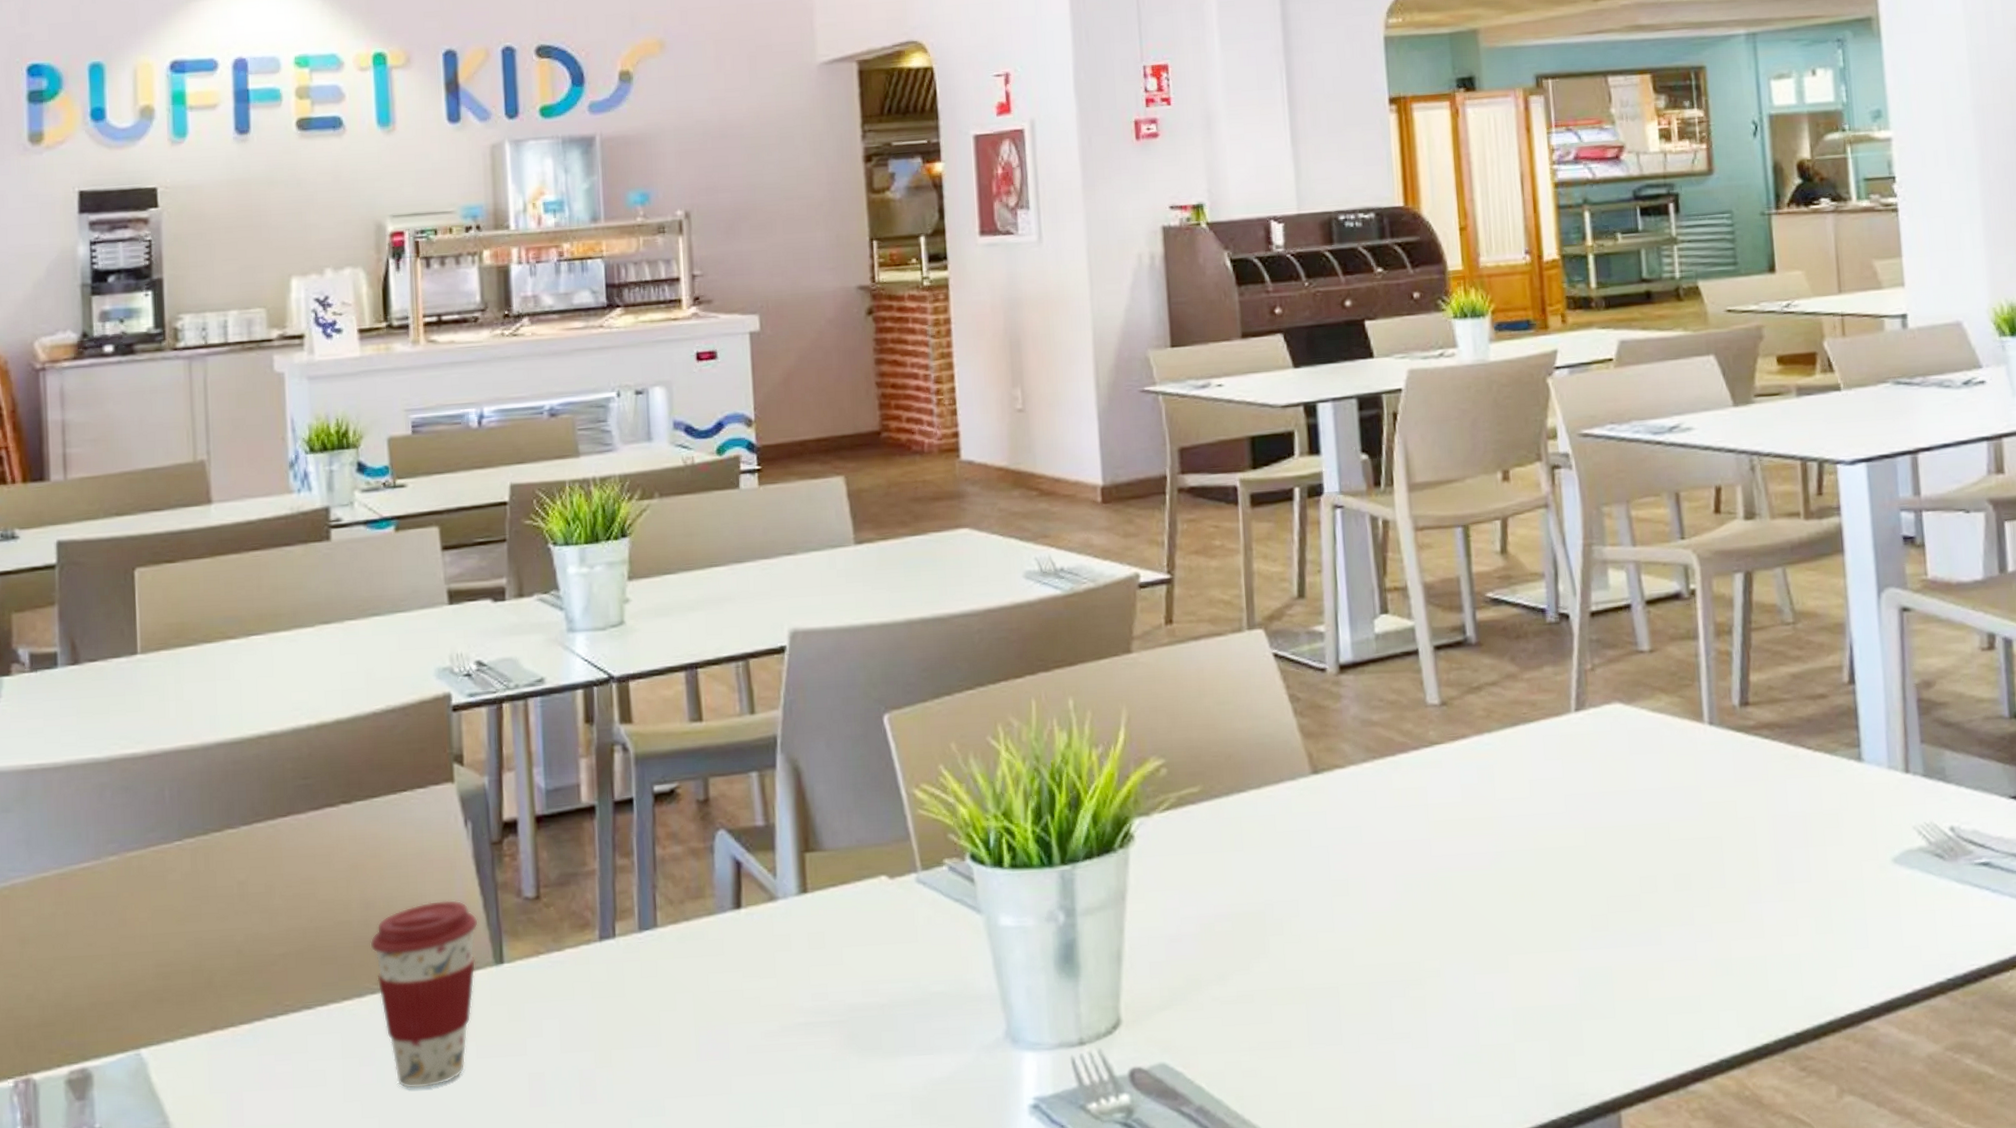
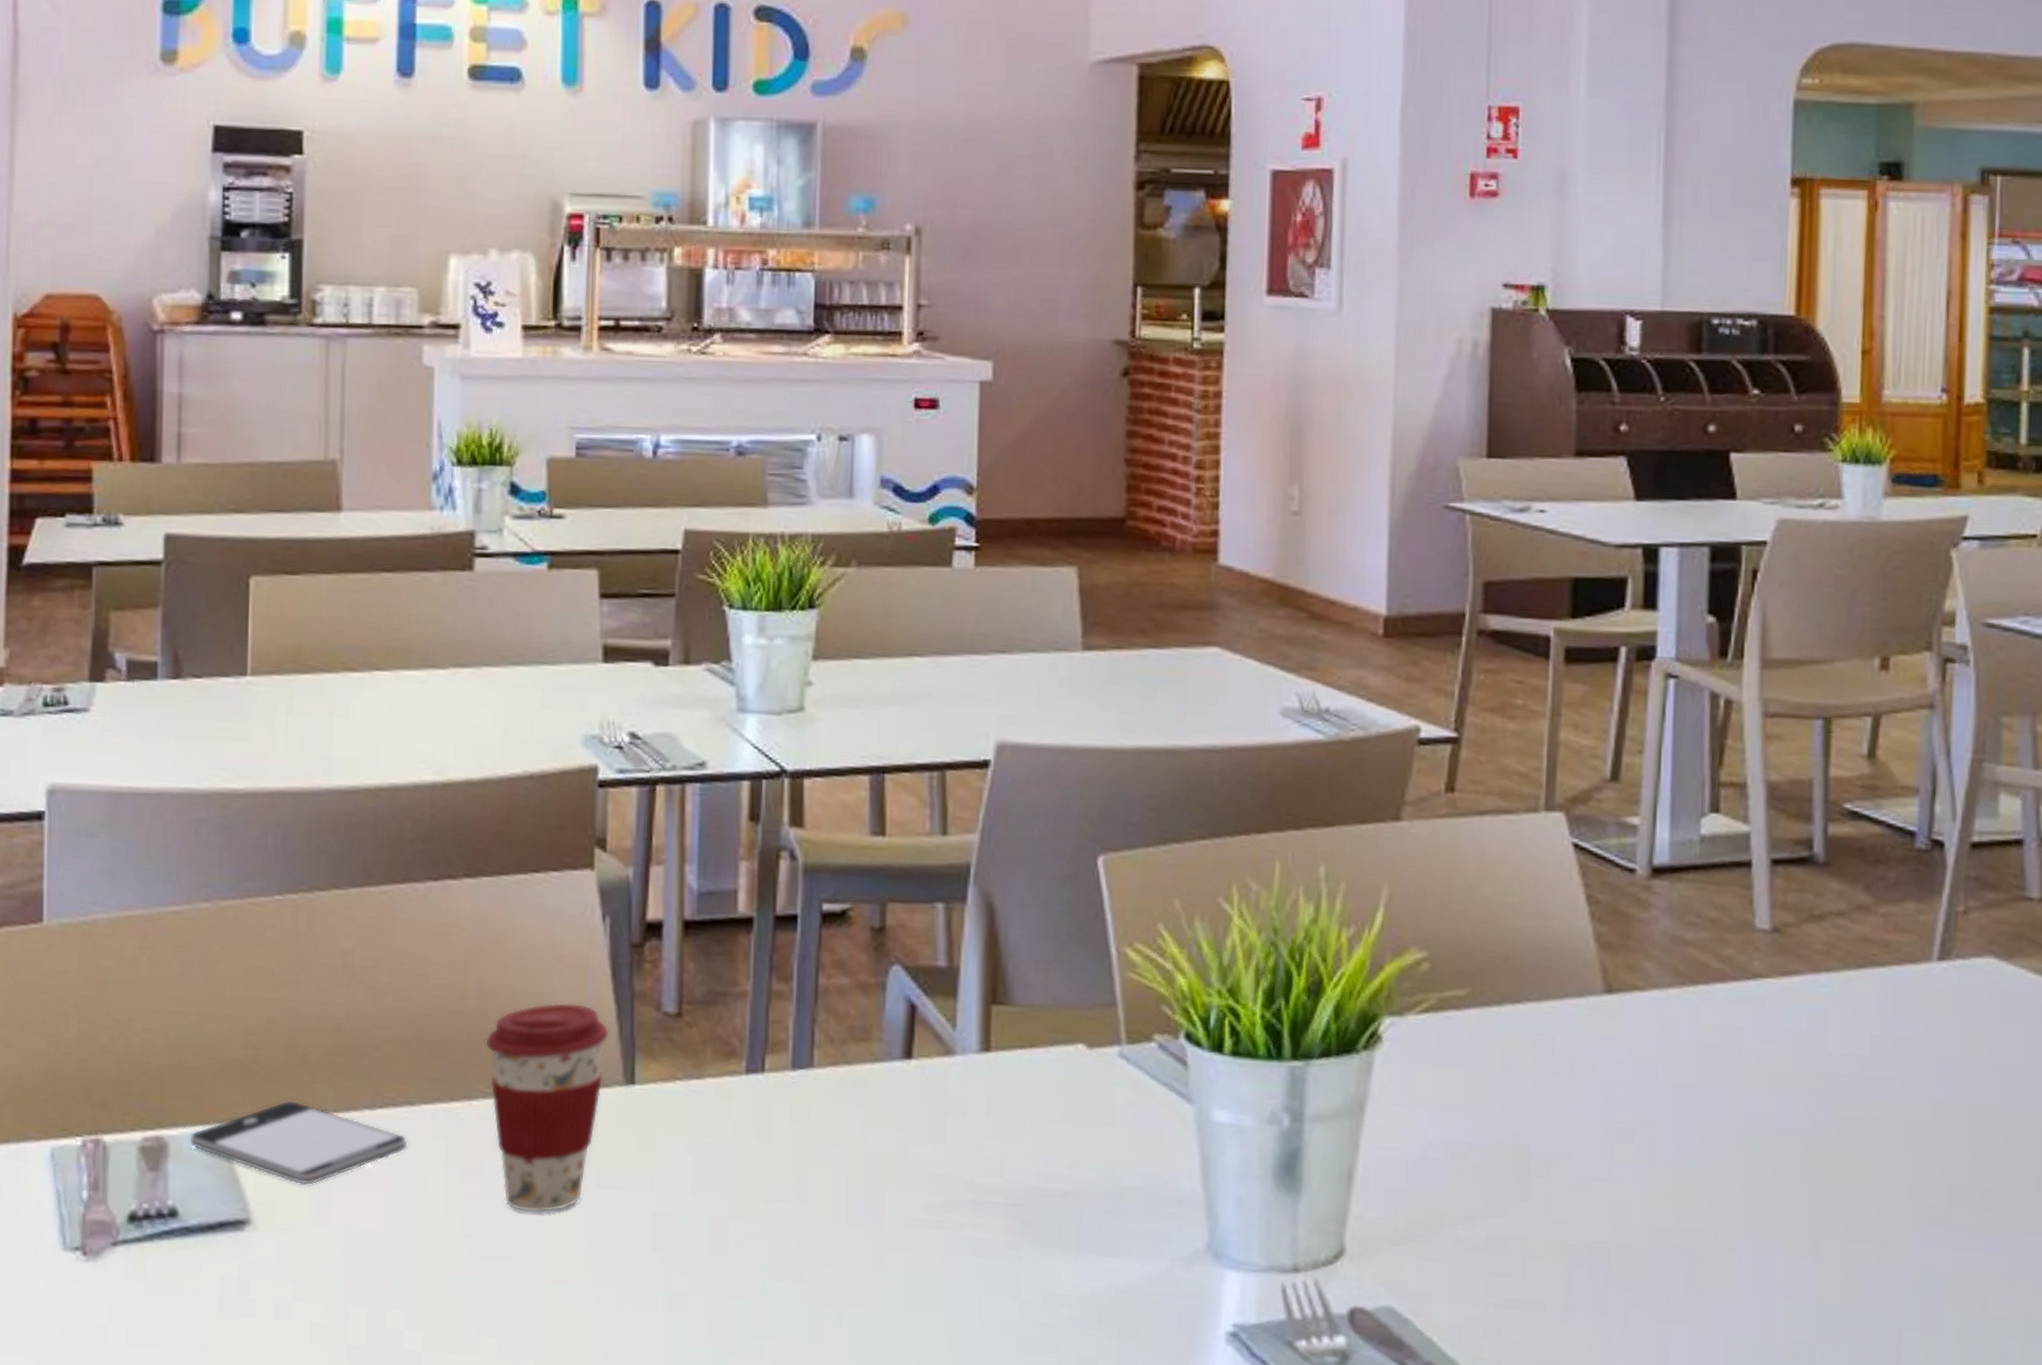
smartphone: none [111,1019,308,1094] -> present [189,1099,408,1186]

